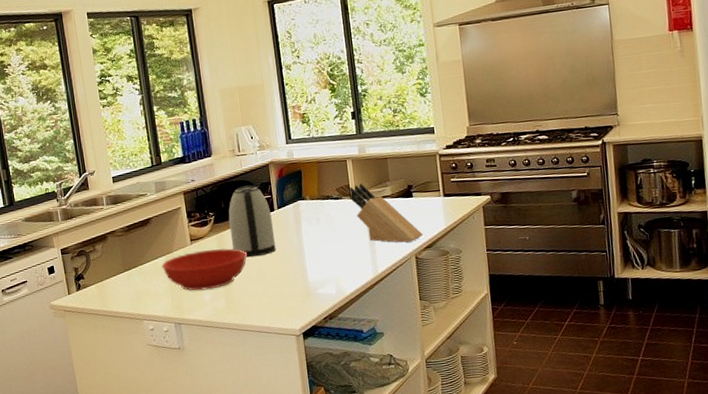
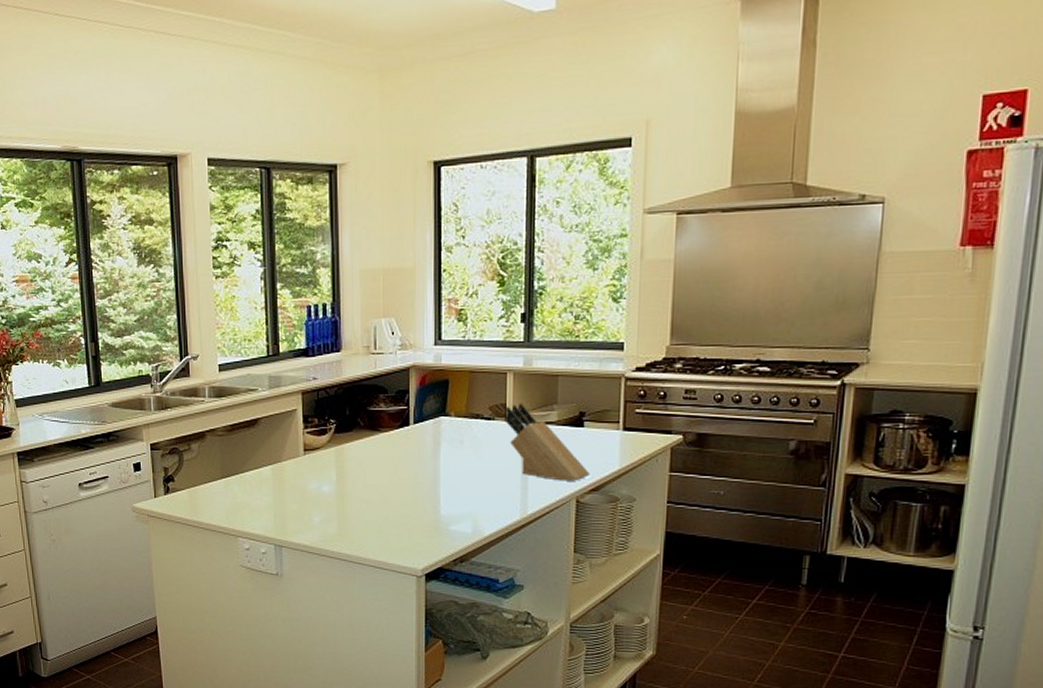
bowl: present [161,248,248,291] -> none [266,463,371,511]
kettle: present [228,185,276,258] -> none [352,391,406,478]

